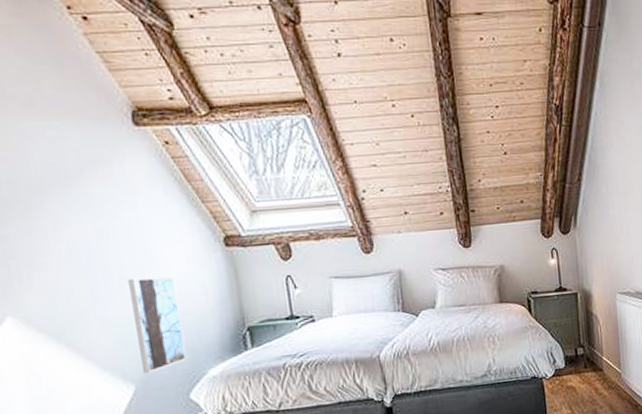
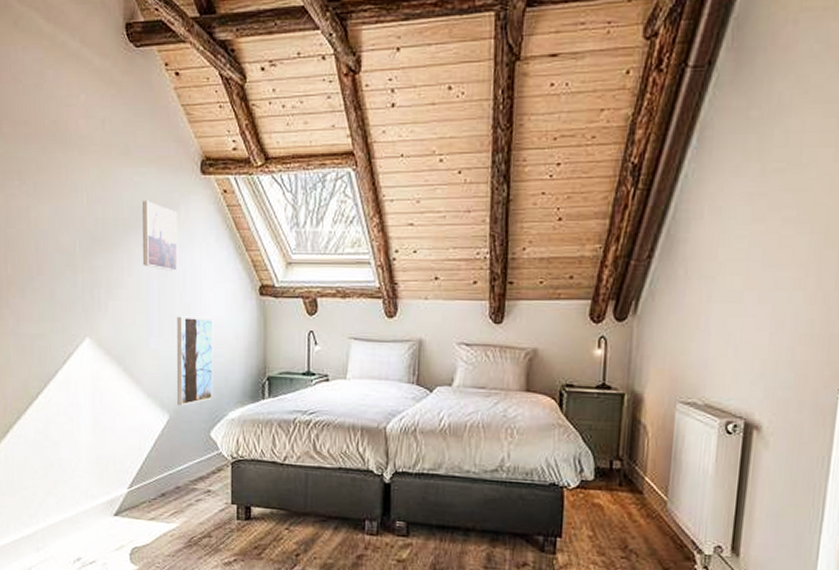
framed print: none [61,157,121,232] -> present [143,201,178,271]

